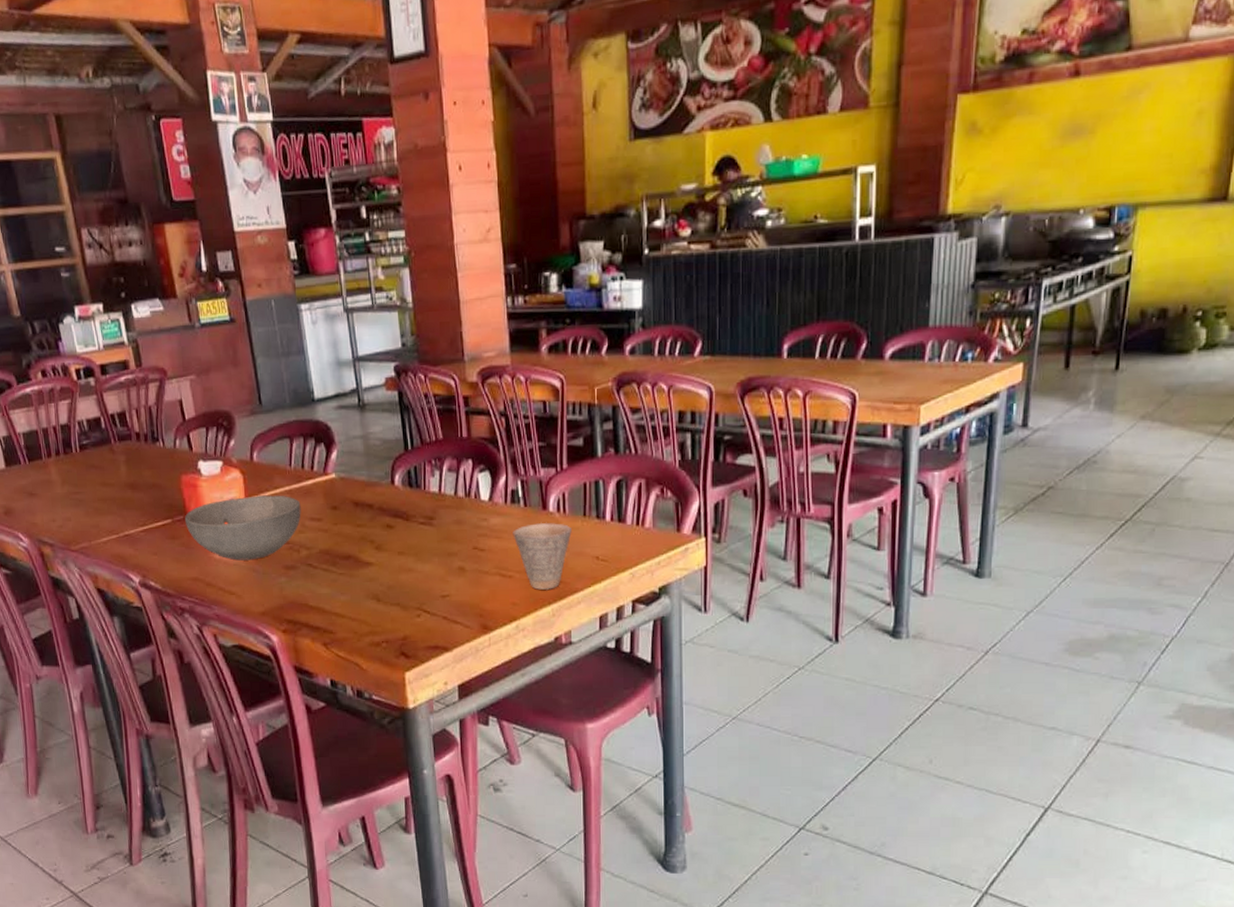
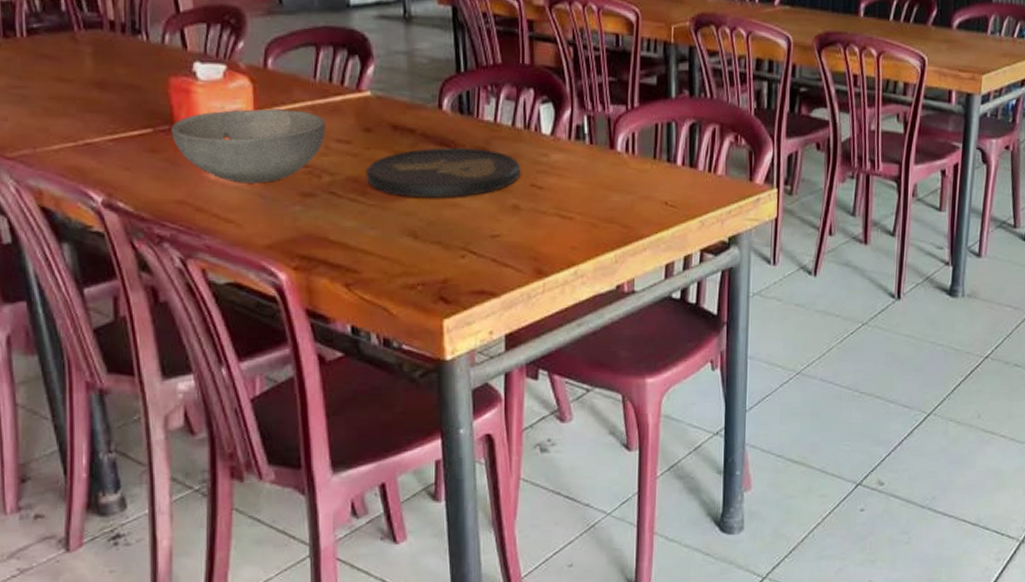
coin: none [335,518,465,565] -> present [365,147,521,198]
cup: present [513,522,572,590] -> none [576,162,640,234]

